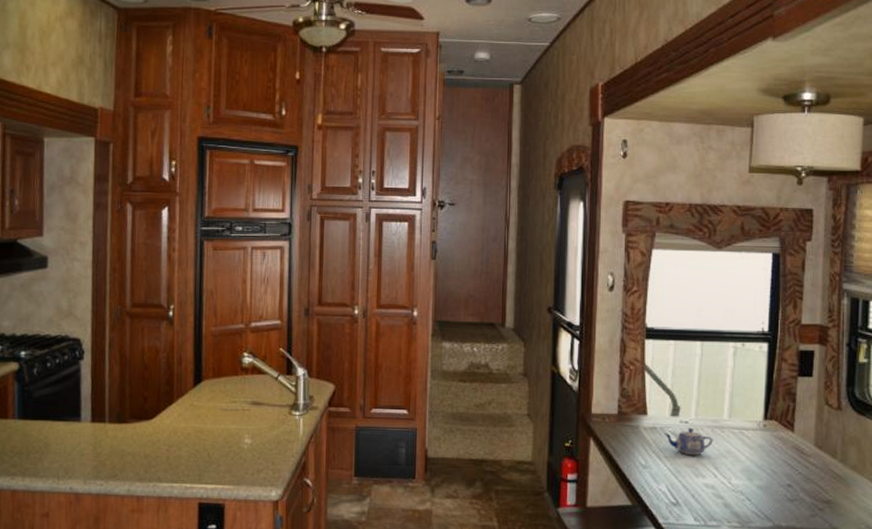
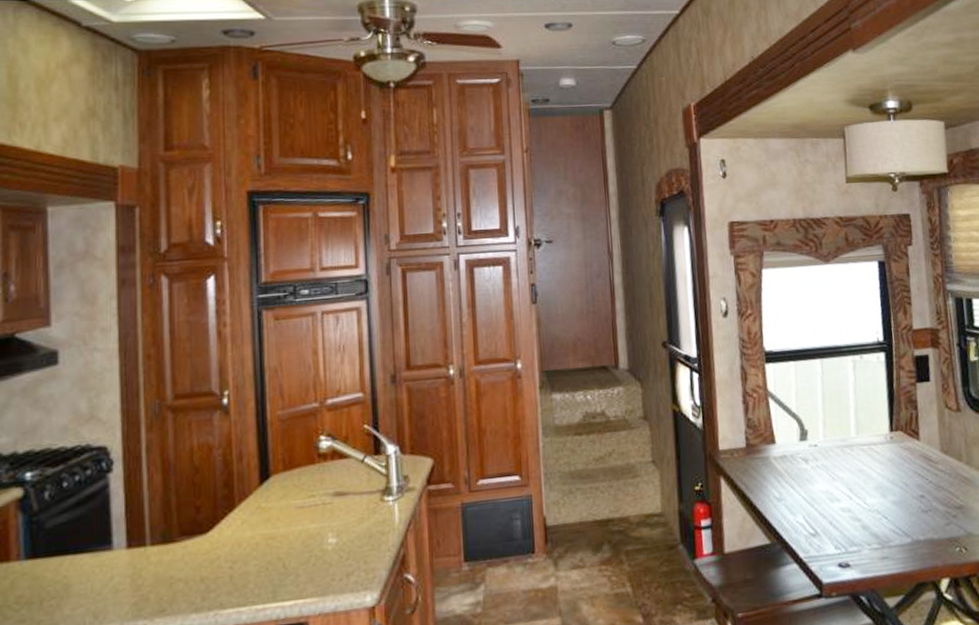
teapot: present [663,427,713,456] -> none [794,450,844,481]

